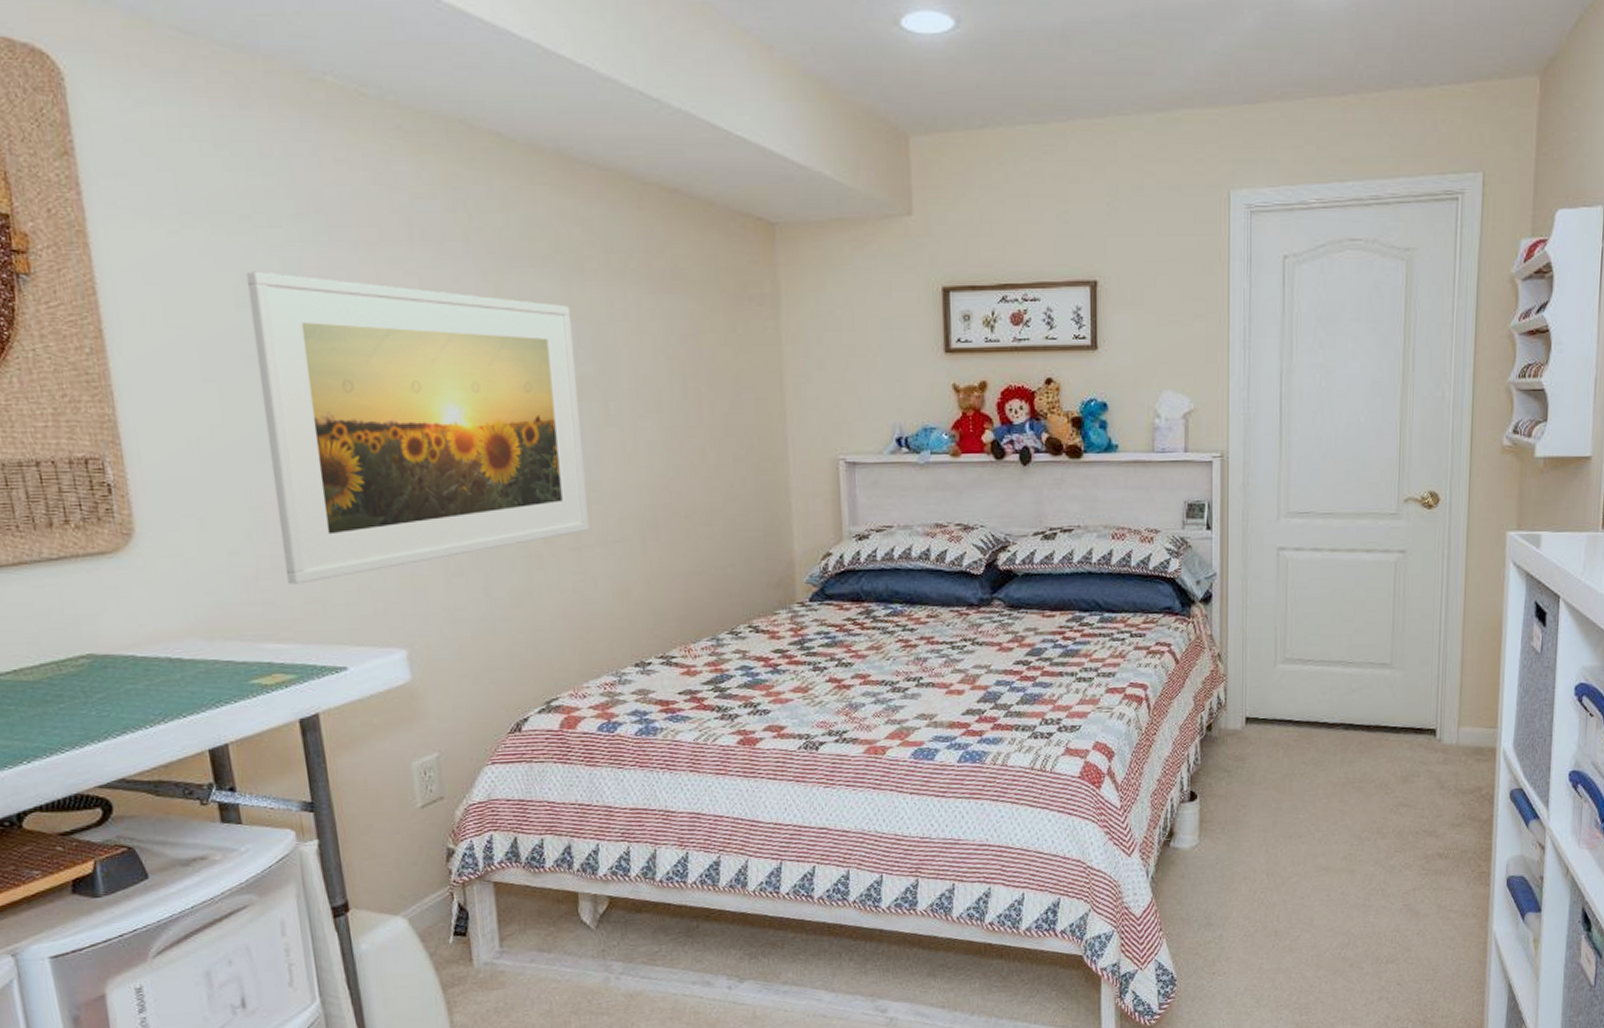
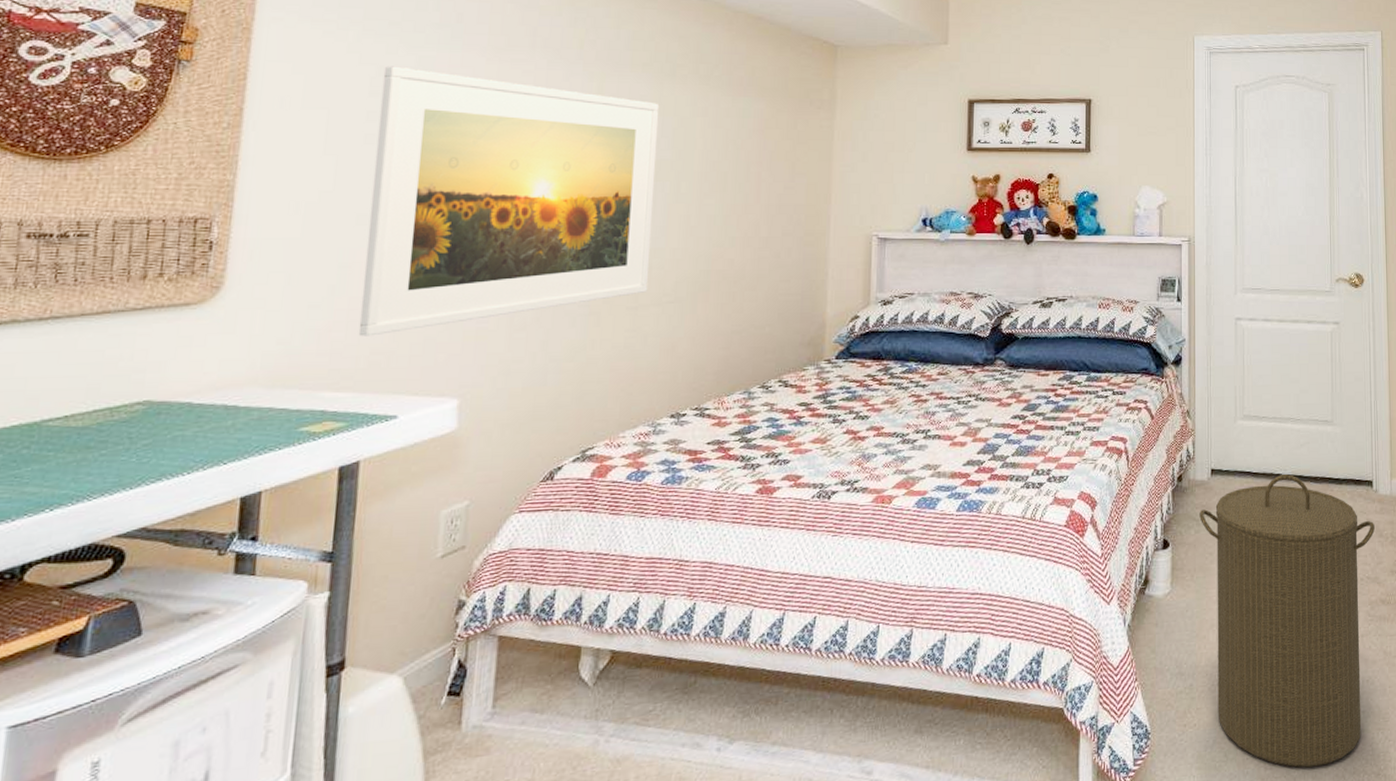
laundry hamper: none [1231,723,1436,1015] -> present [1199,474,1375,768]

